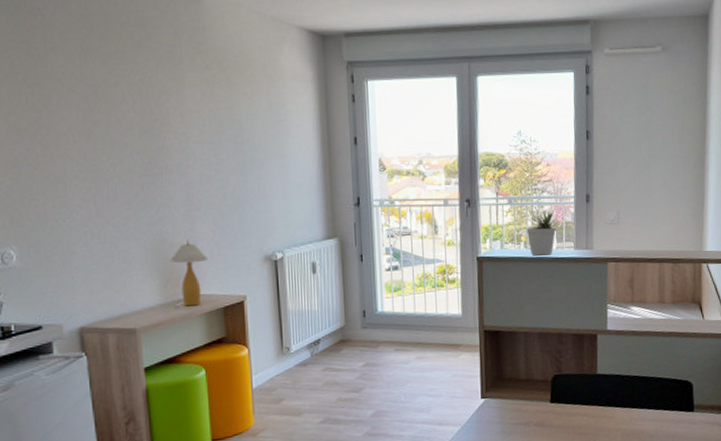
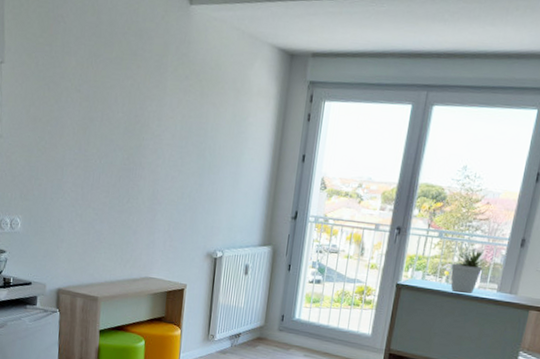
table lamp: present [169,239,209,306] -> none [131,228,162,287]

